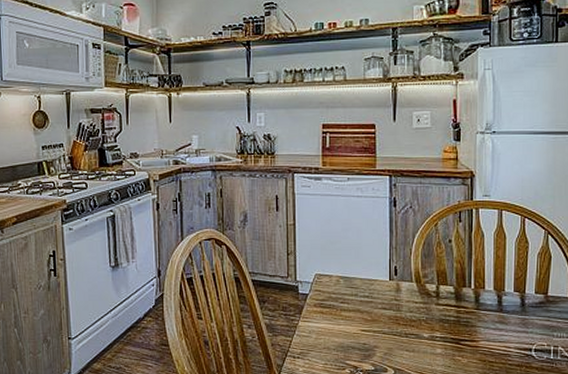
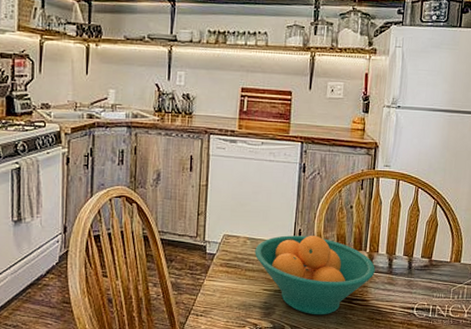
fruit bowl: none [349,273,483,357] -> present [255,235,375,315]

